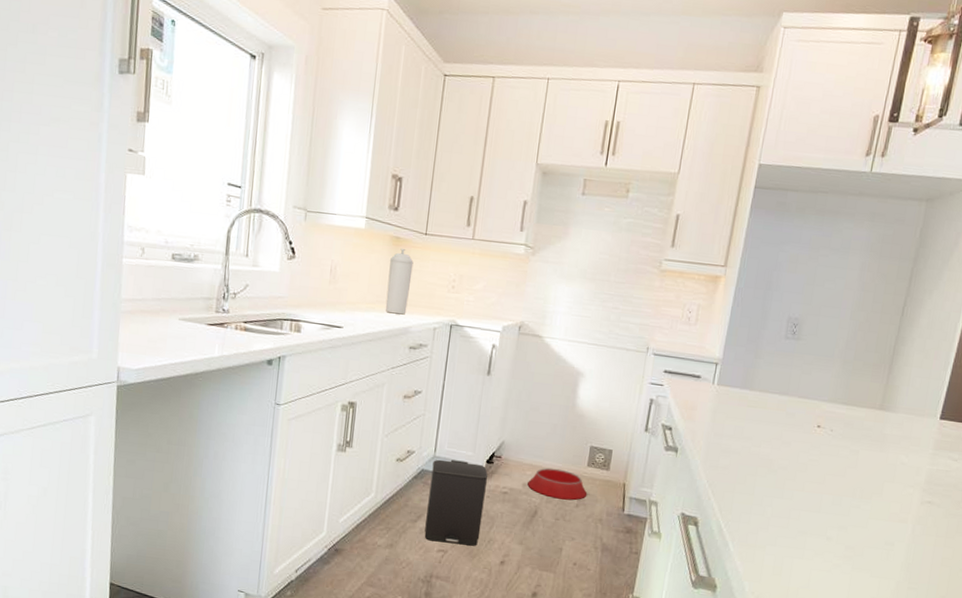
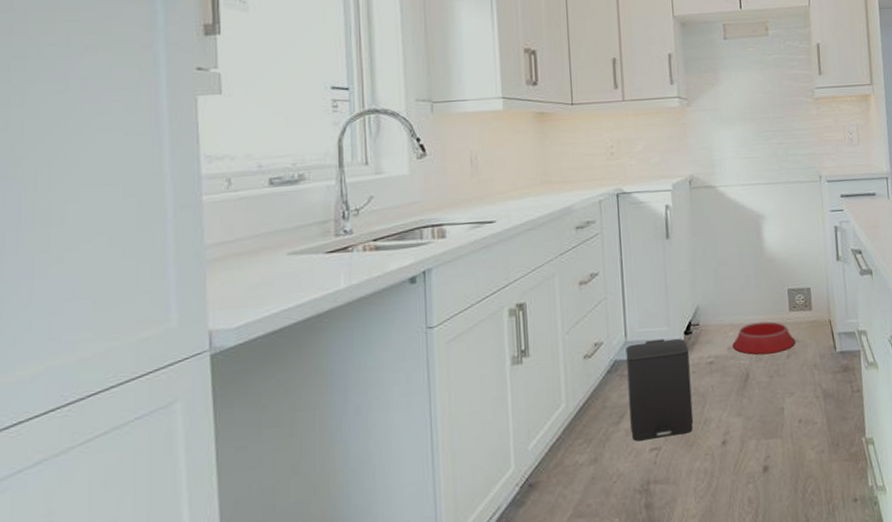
canister: present [385,249,414,315] -> none [536,124,566,195]

